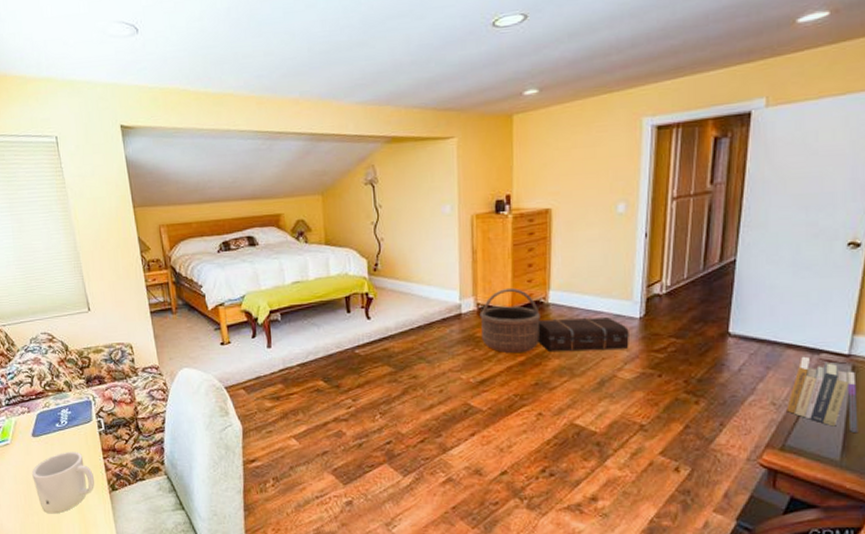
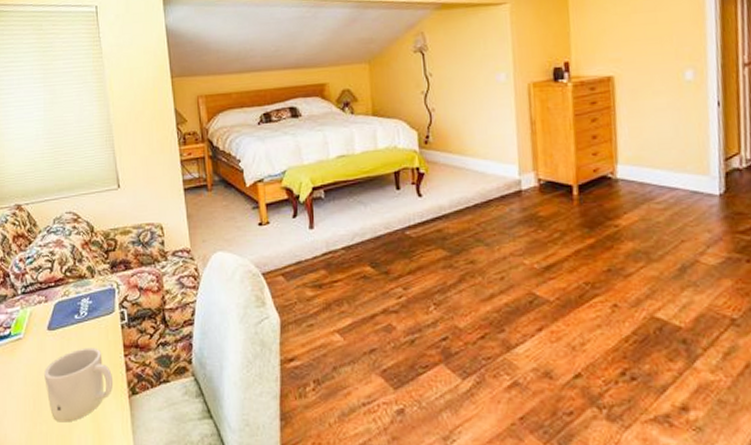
basket: present [479,288,540,354] -> none [541,162,610,236]
suitcase: present [537,317,629,351] -> none [606,194,711,233]

